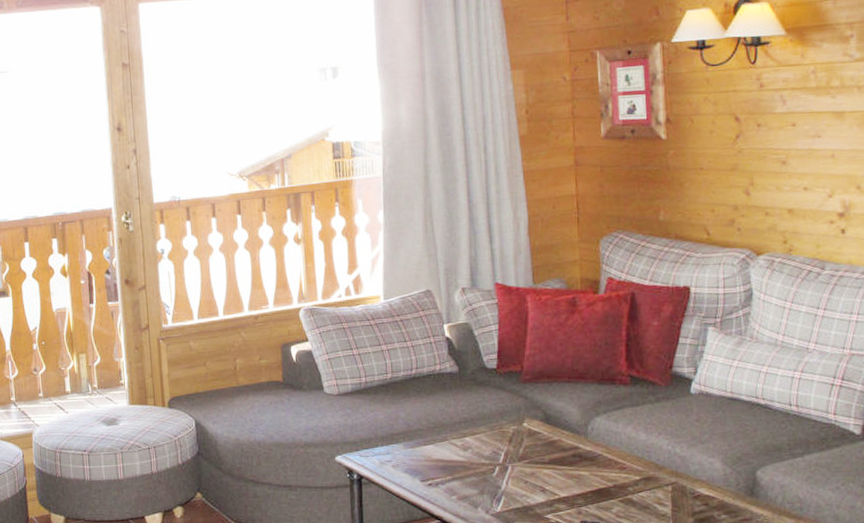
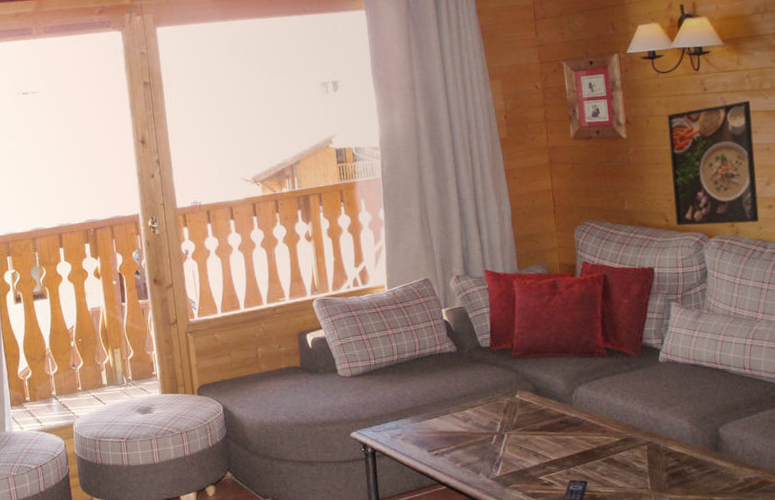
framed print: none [715,99,818,241] -> present [667,100,760,226]

